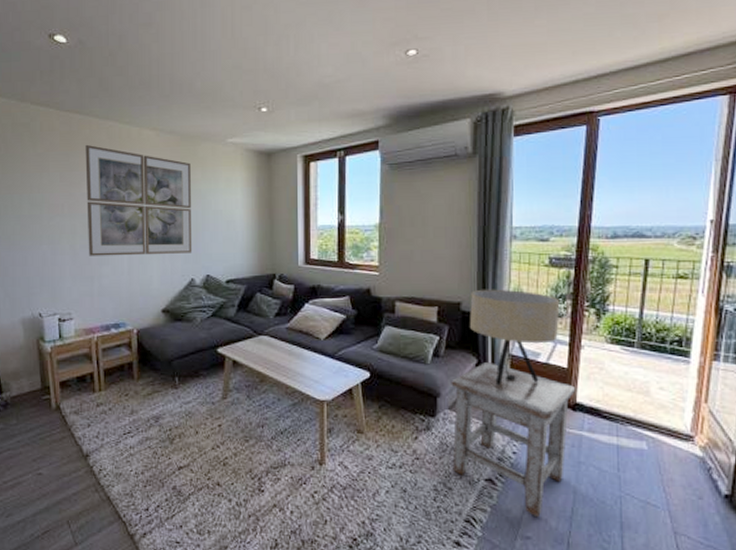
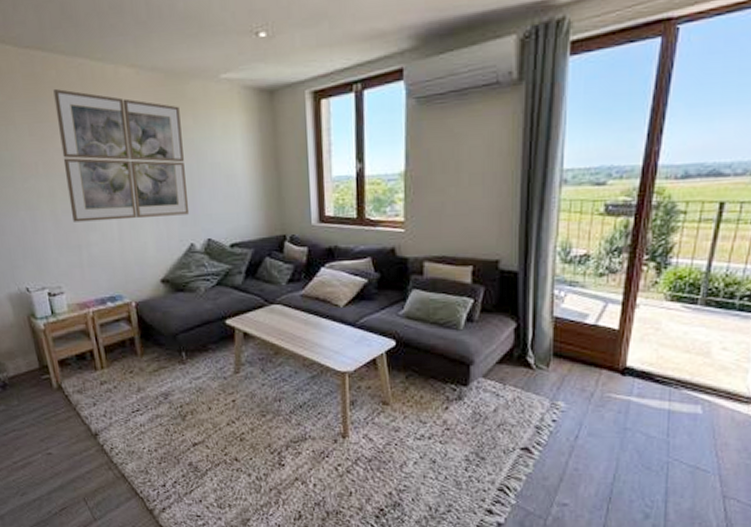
stool: present [451,361,576,518] -> none [486,325,627,485]
table lamp: present [470,289,560,386] -> none [509,243,615,351]

